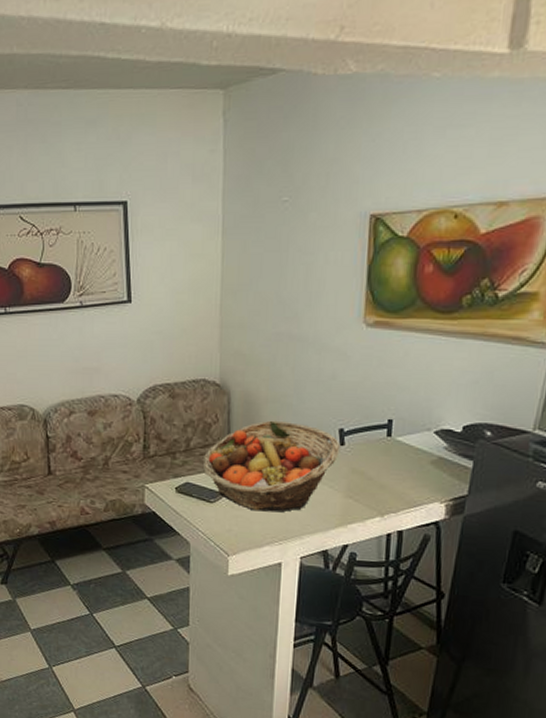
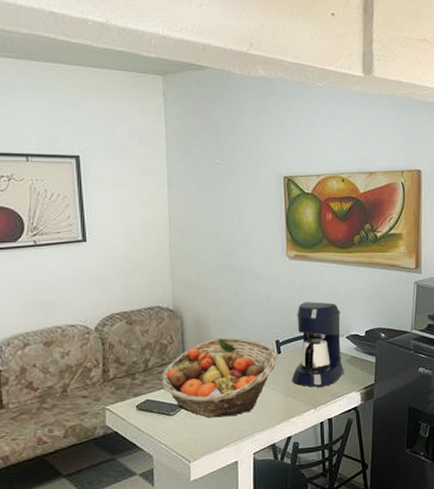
coffee maker: none [354,383,431,491] -> present [291,302,344,387]

